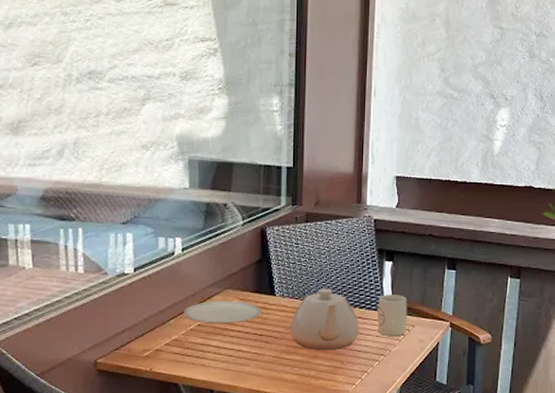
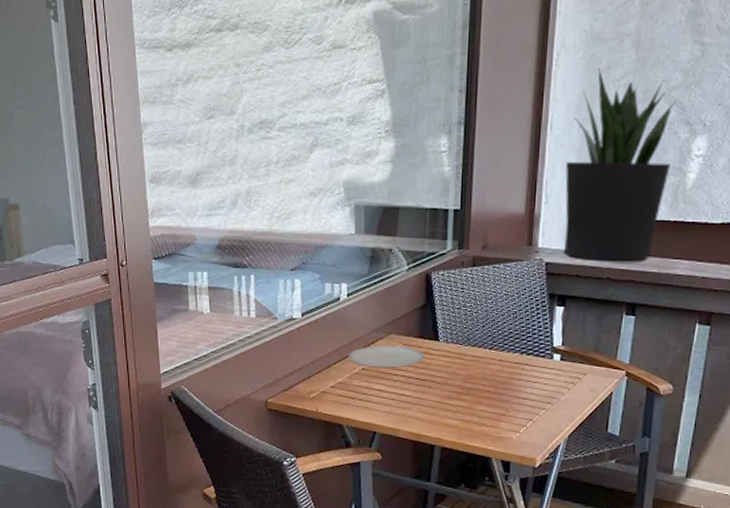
teapot: present [289,288,359,351] -> none [452,334,526,397]
mug: present [378,295,407,337] -> none [545,341,579,385]
planter: none [389,42,483,221] -> present [564,68,678,263]

